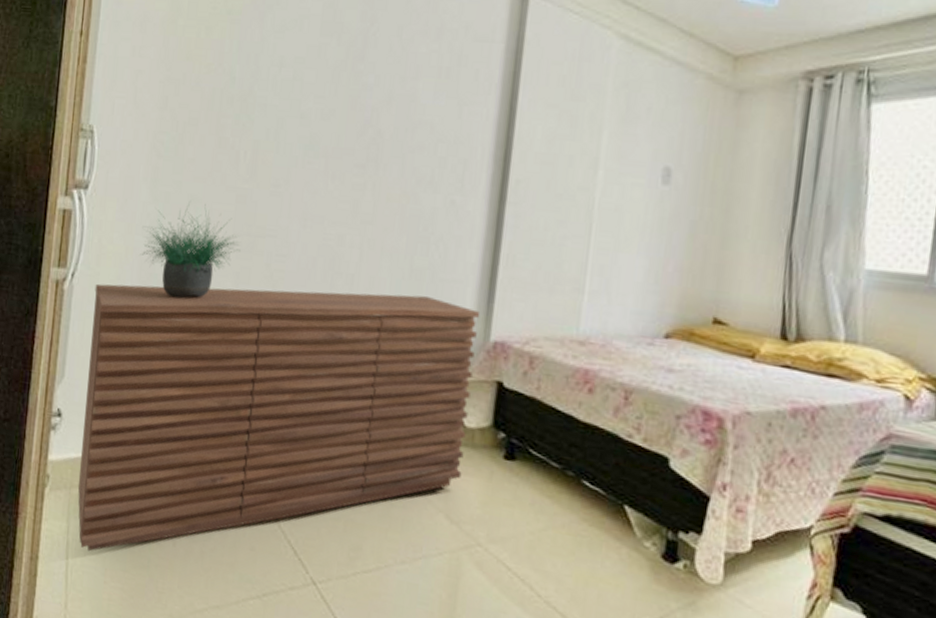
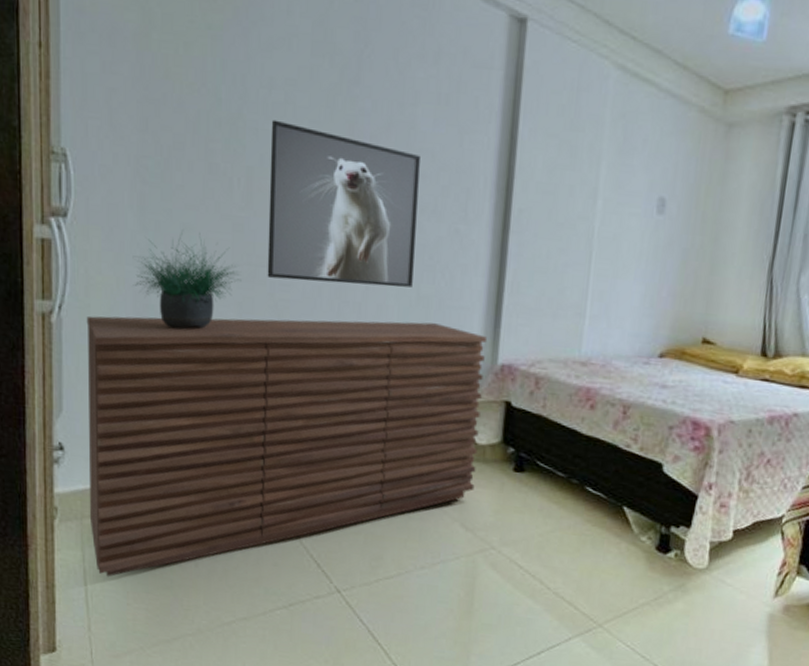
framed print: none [265,95,421,259] -> present [267,119,422,288]

